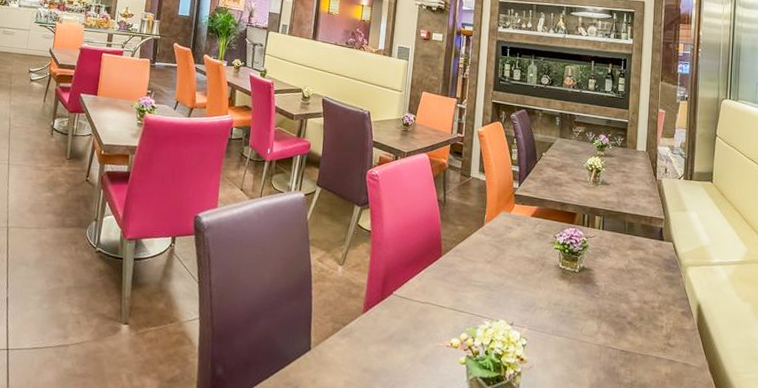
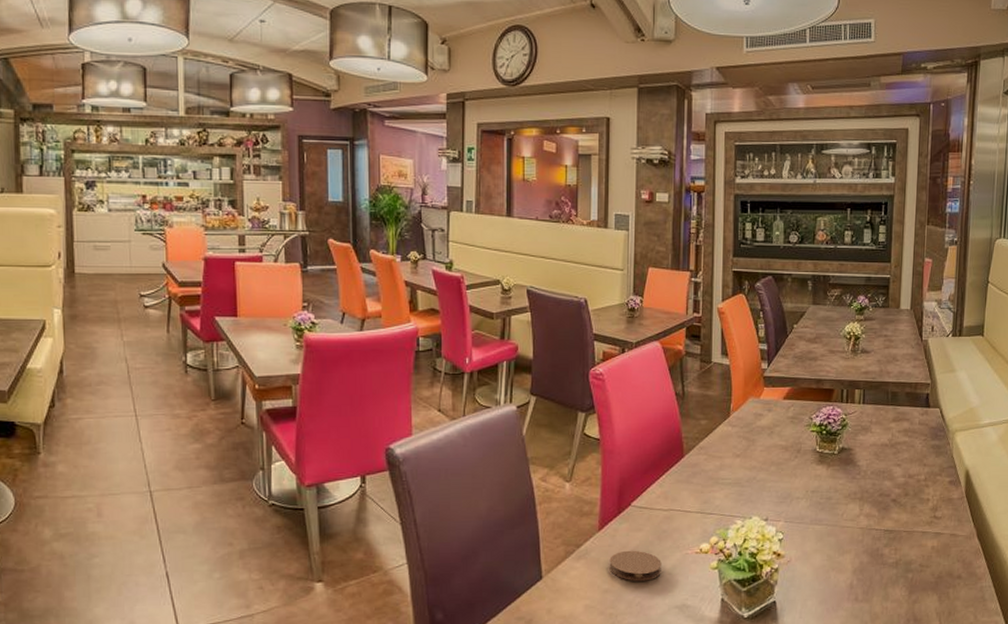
coaster: none [369,334,416,366] -> present [609,550,662,581]

